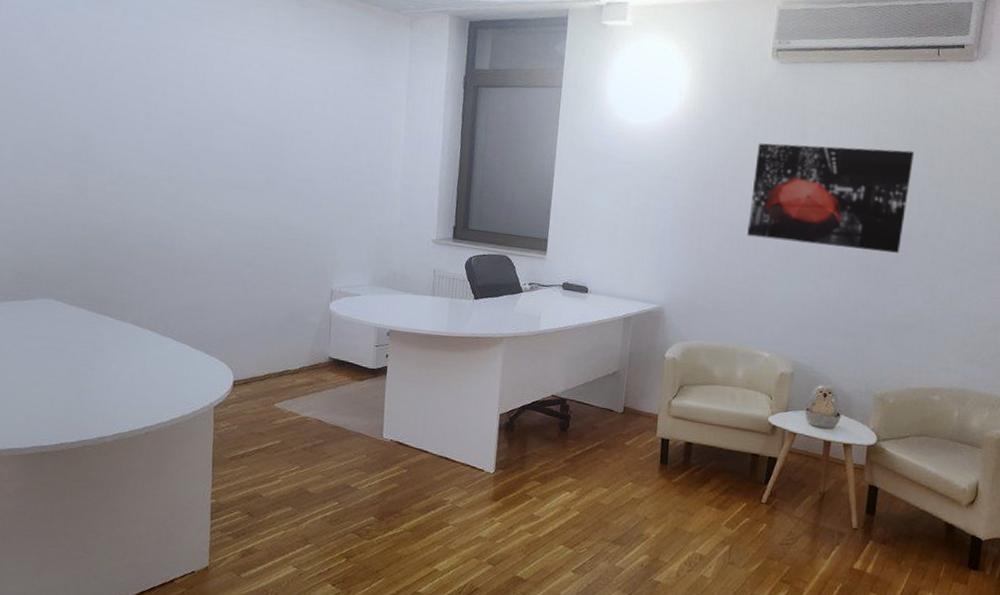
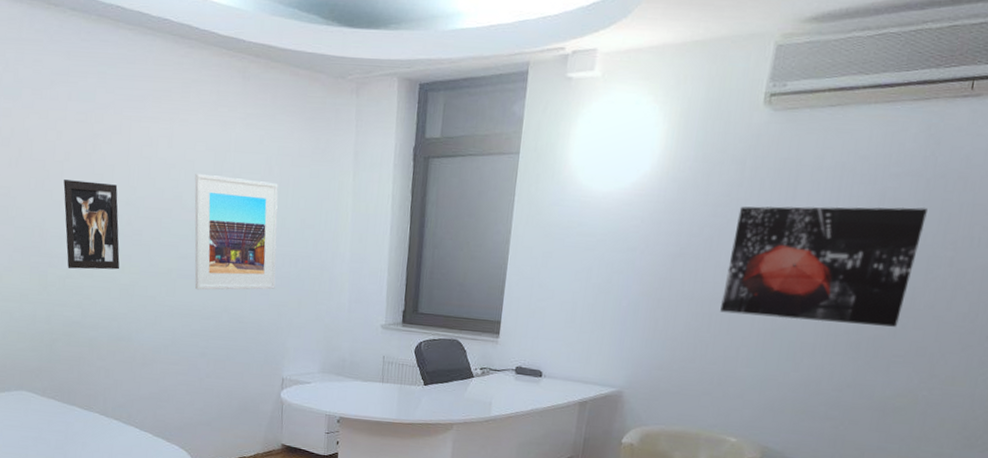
wall art: none [110,88,169,178] -> present [63,180,120,270]
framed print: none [244,89,333,203] -> present [194,173,278,290]

